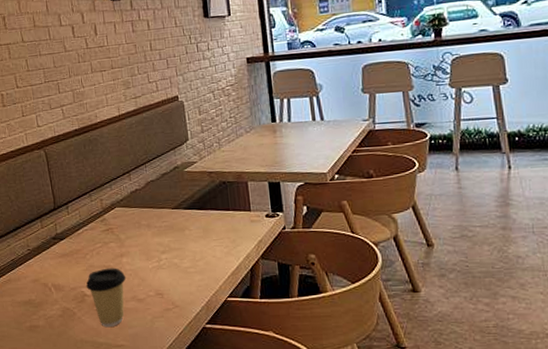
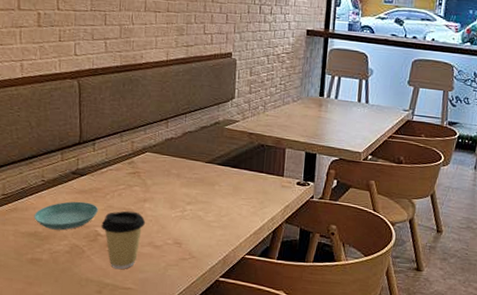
saucer: none [26,264,82,296] -> present [34,201,99,230]

